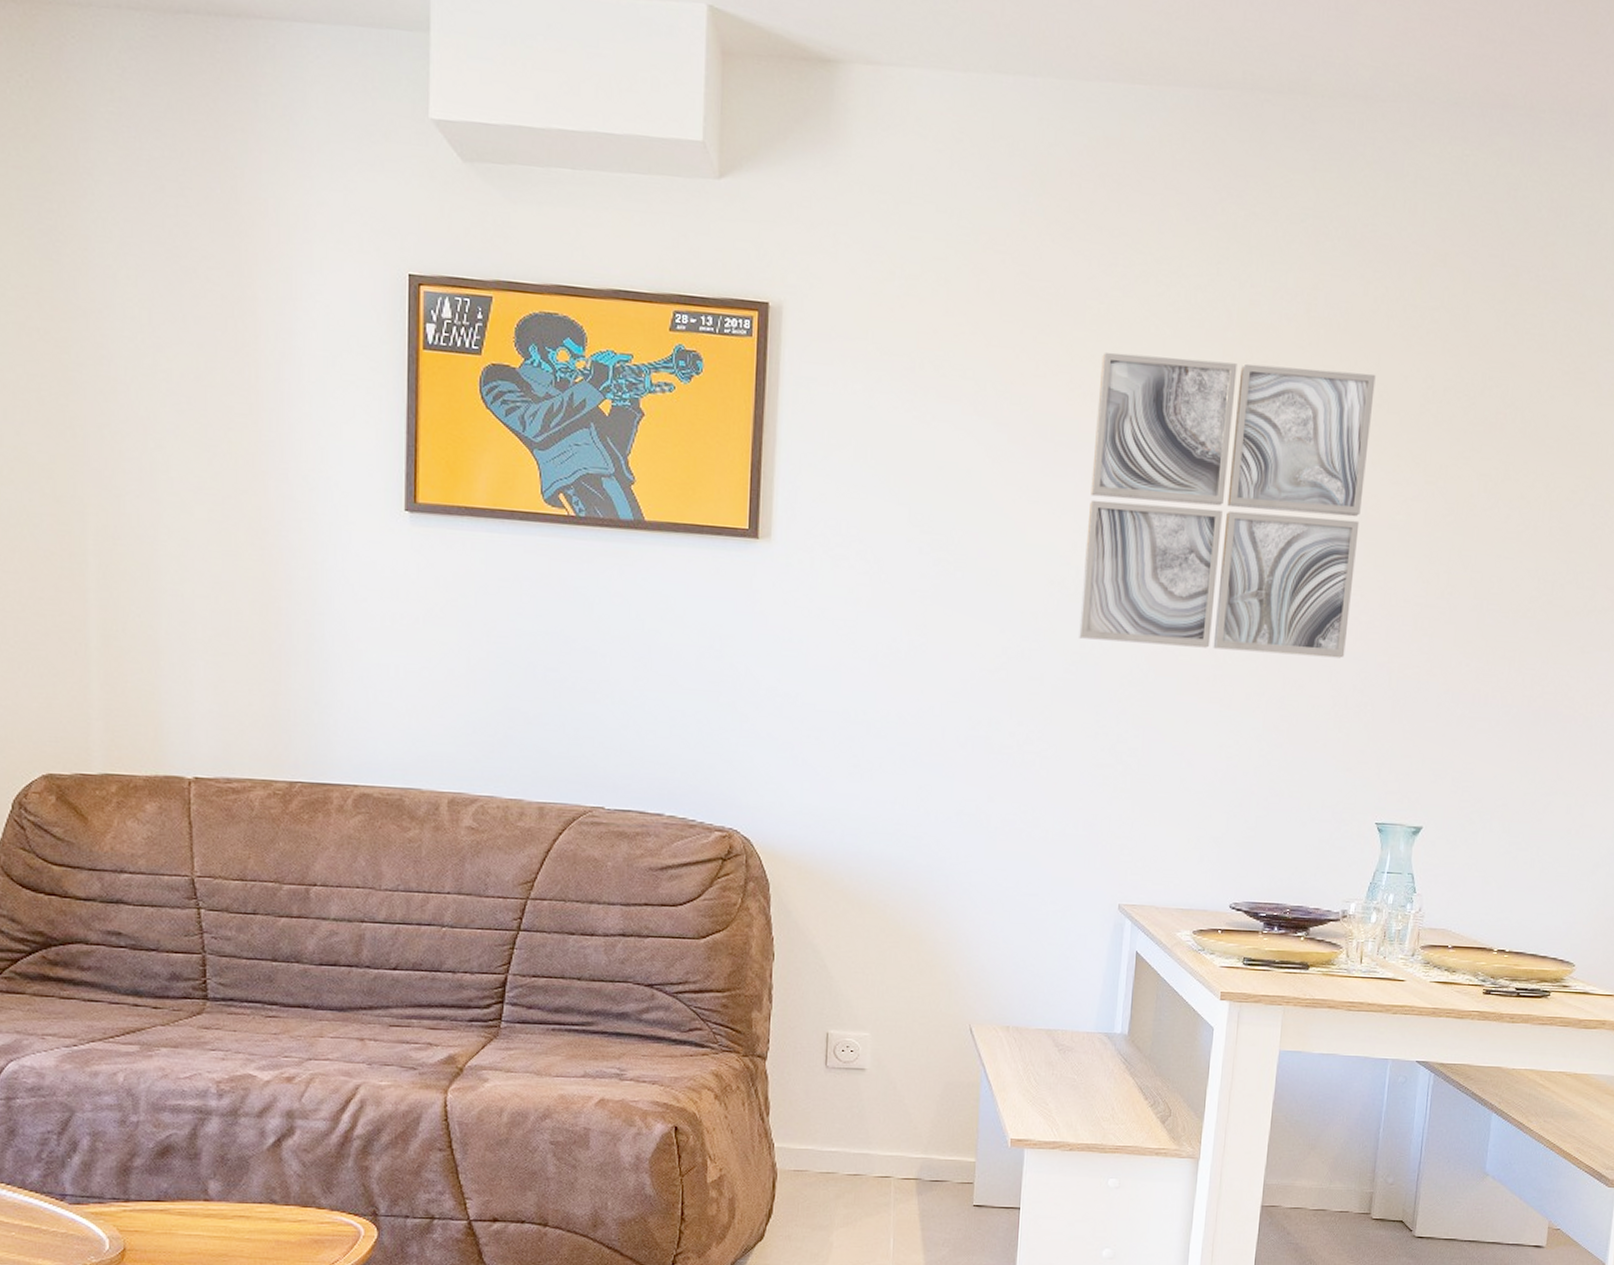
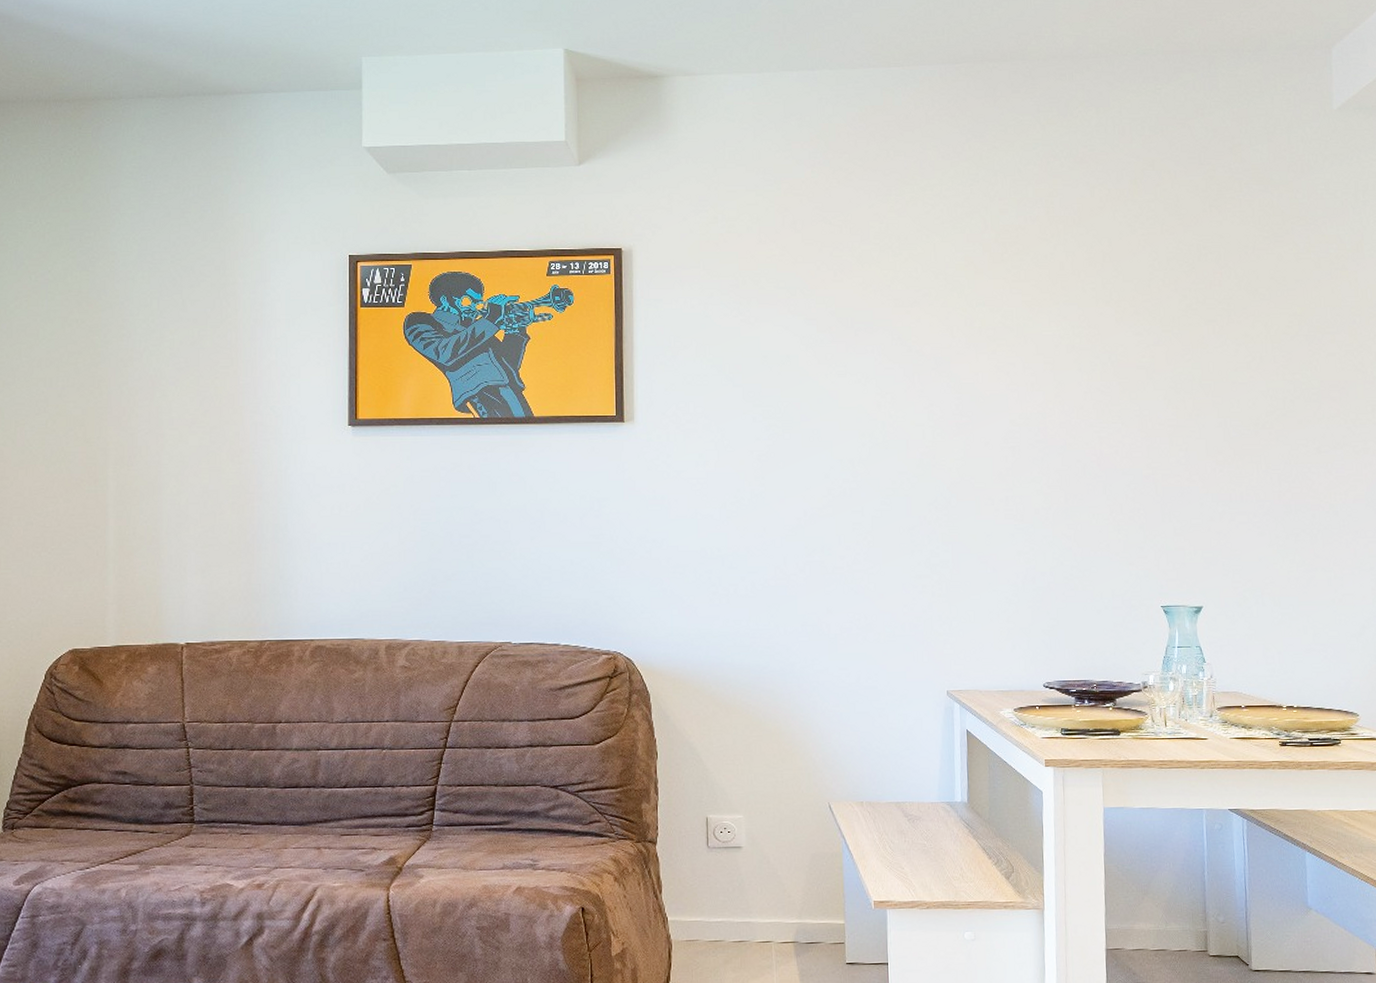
wall art: present [1079,352,1376,658] -> none [886,253,1115,477]

